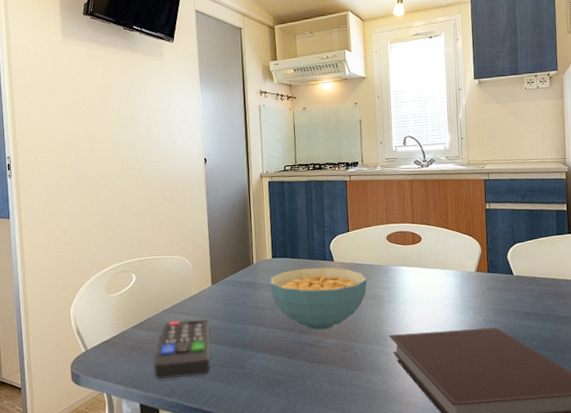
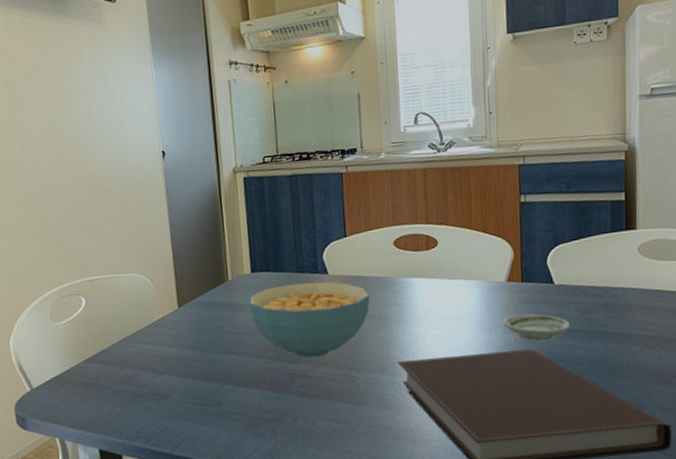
remote control: present [154,318,211,379] -> none [113,348,181,420]
saucer: none [473,298,527,322] -> present [502,313,570,342]

